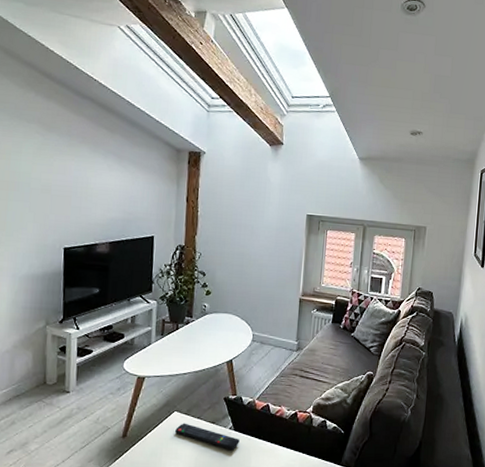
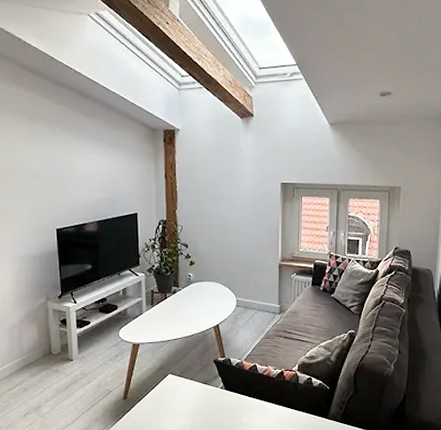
remote control: present [175,423,240,451] -> none [171,384,231,408]

